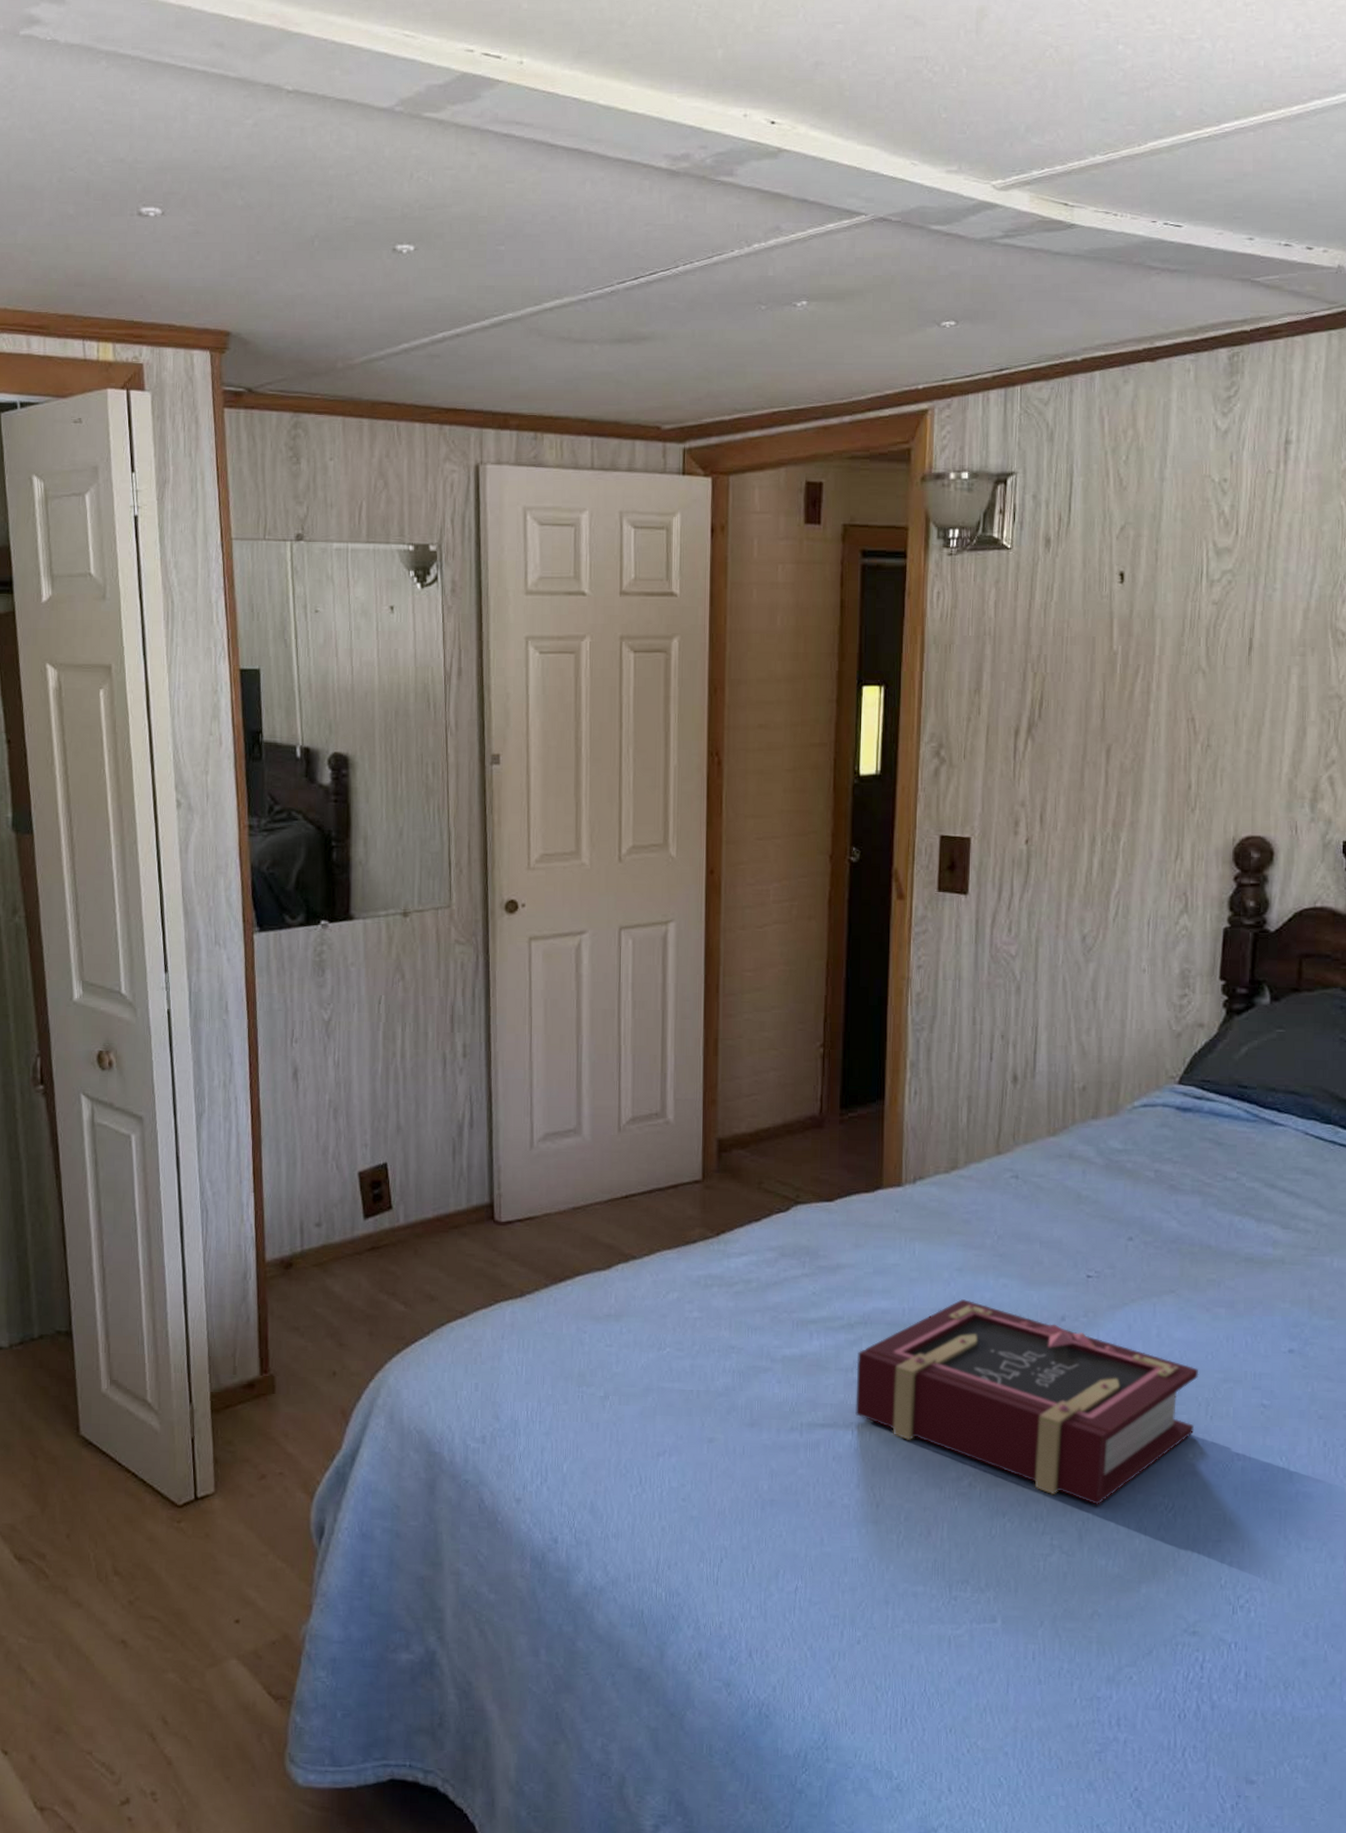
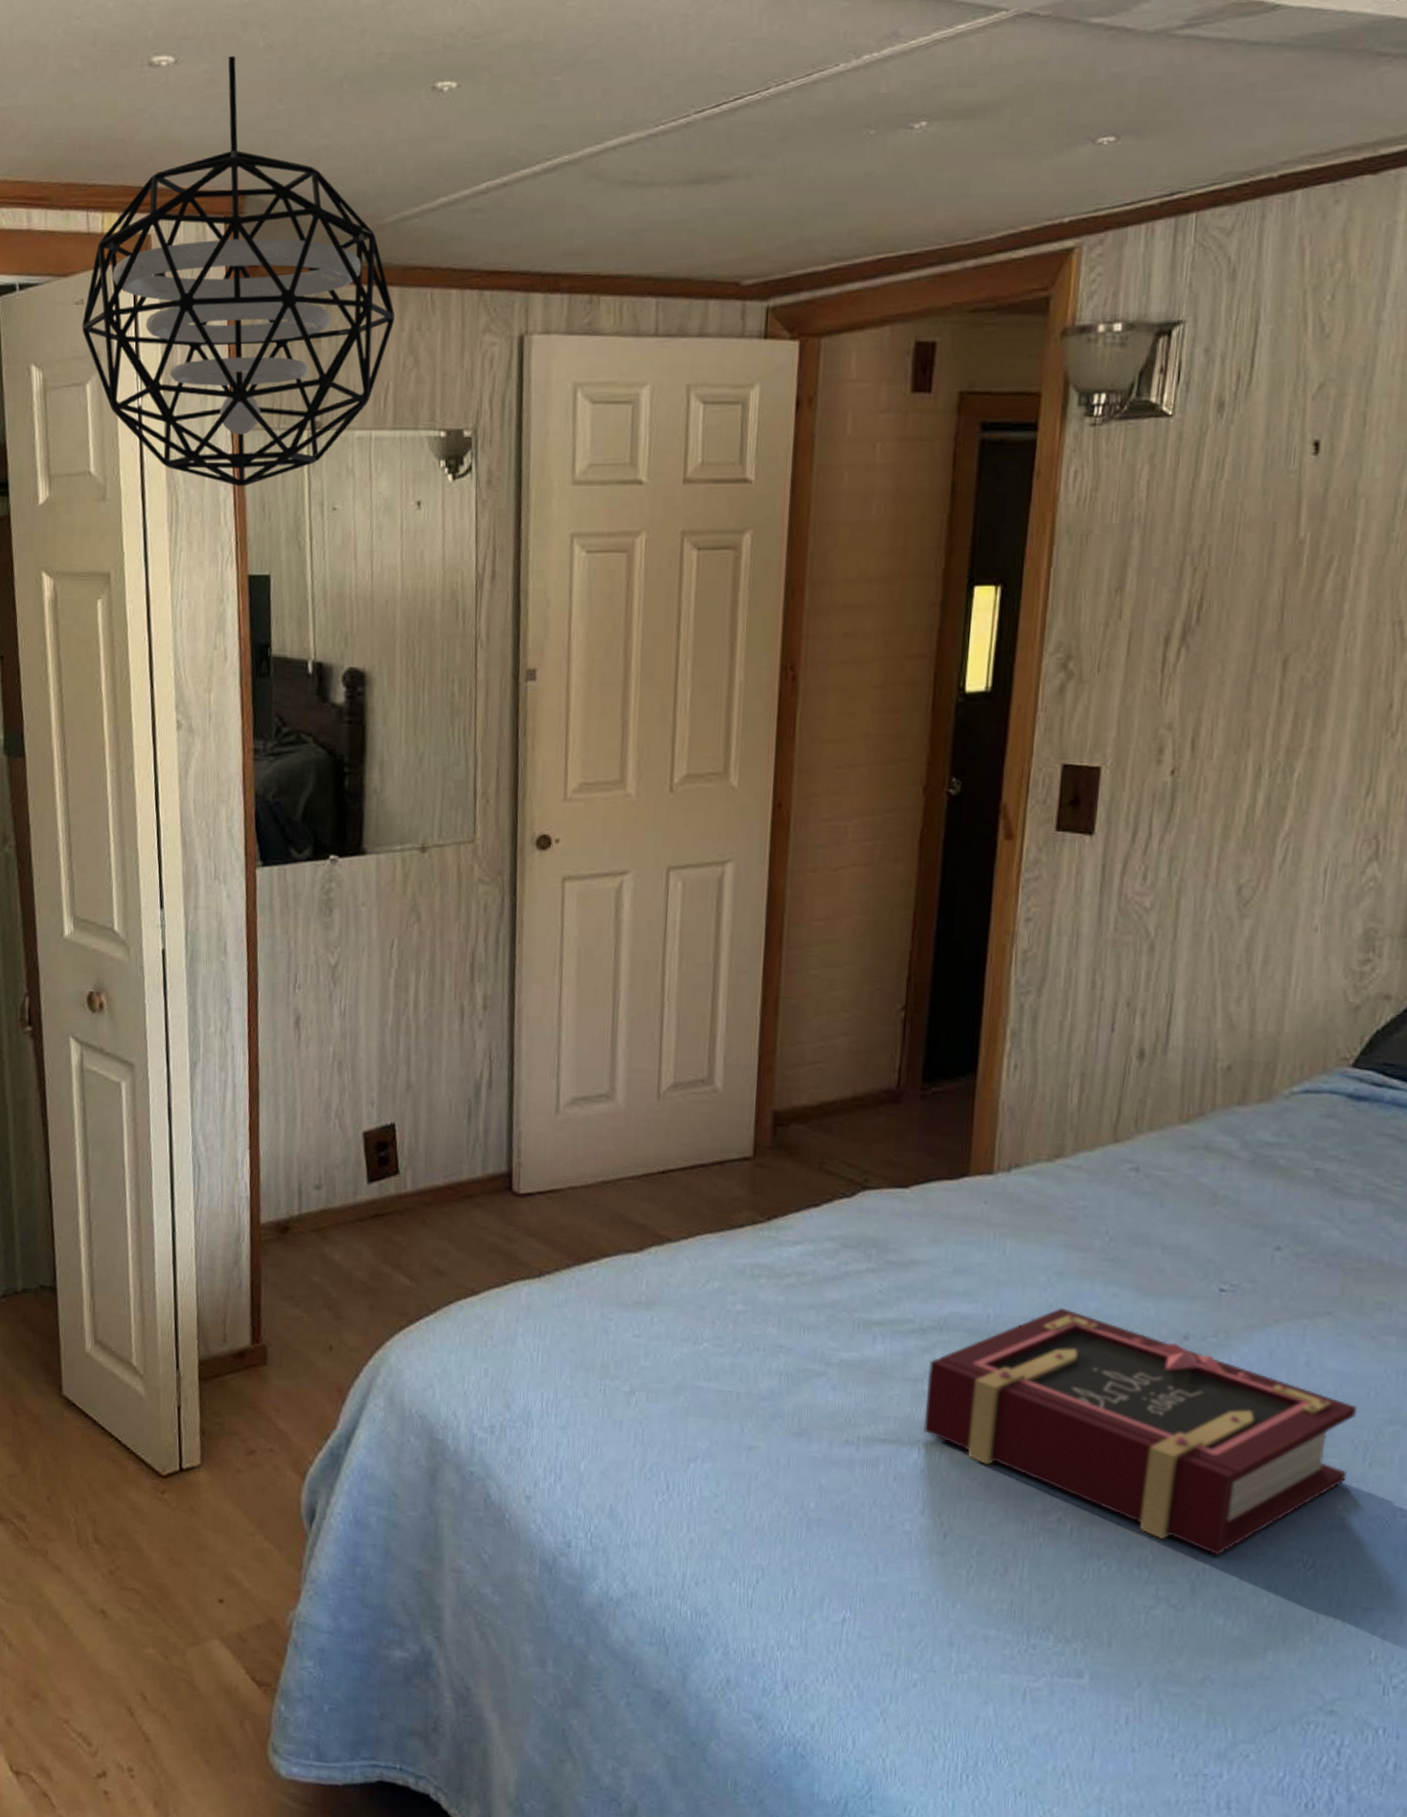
pendant light: none [80,212,366,590] -> present [82,56,396,487]

